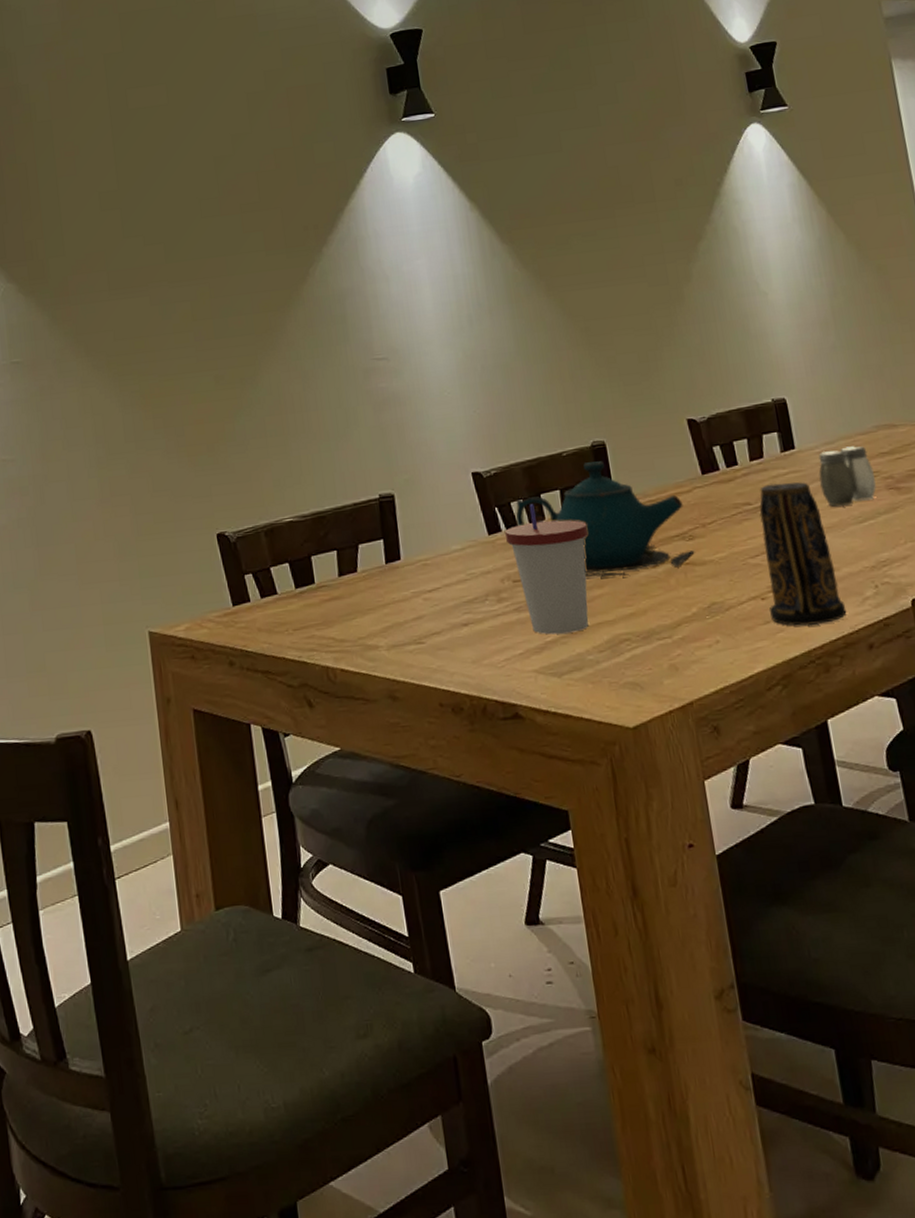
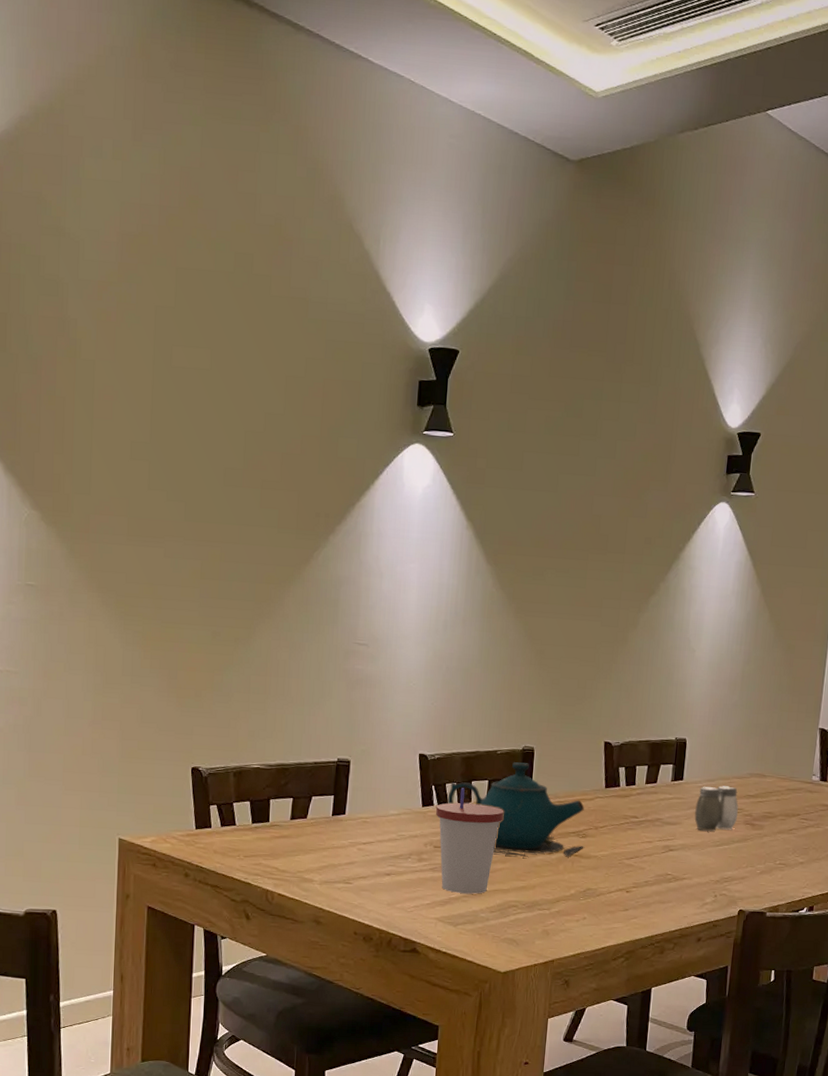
candle: present [759,482,847,626] -> none [630,804,690,918]

